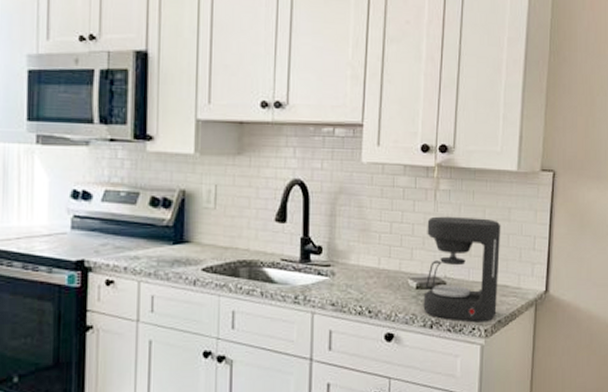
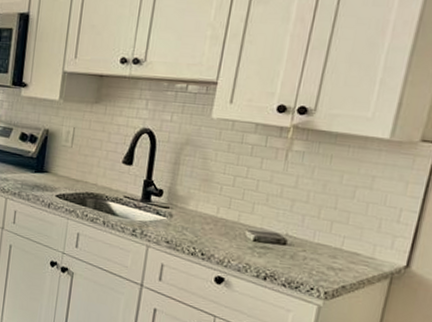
coffee maker: present [423,216,501,323] -> none [258,175,361,285]

